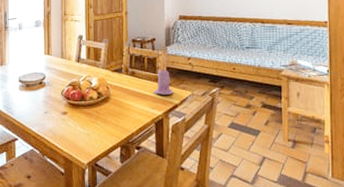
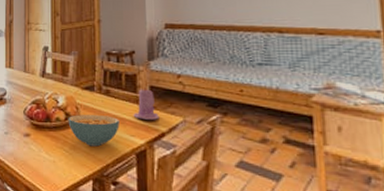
cereal bowl: none [100,93,142,119] -> present [68,115,119,147]

